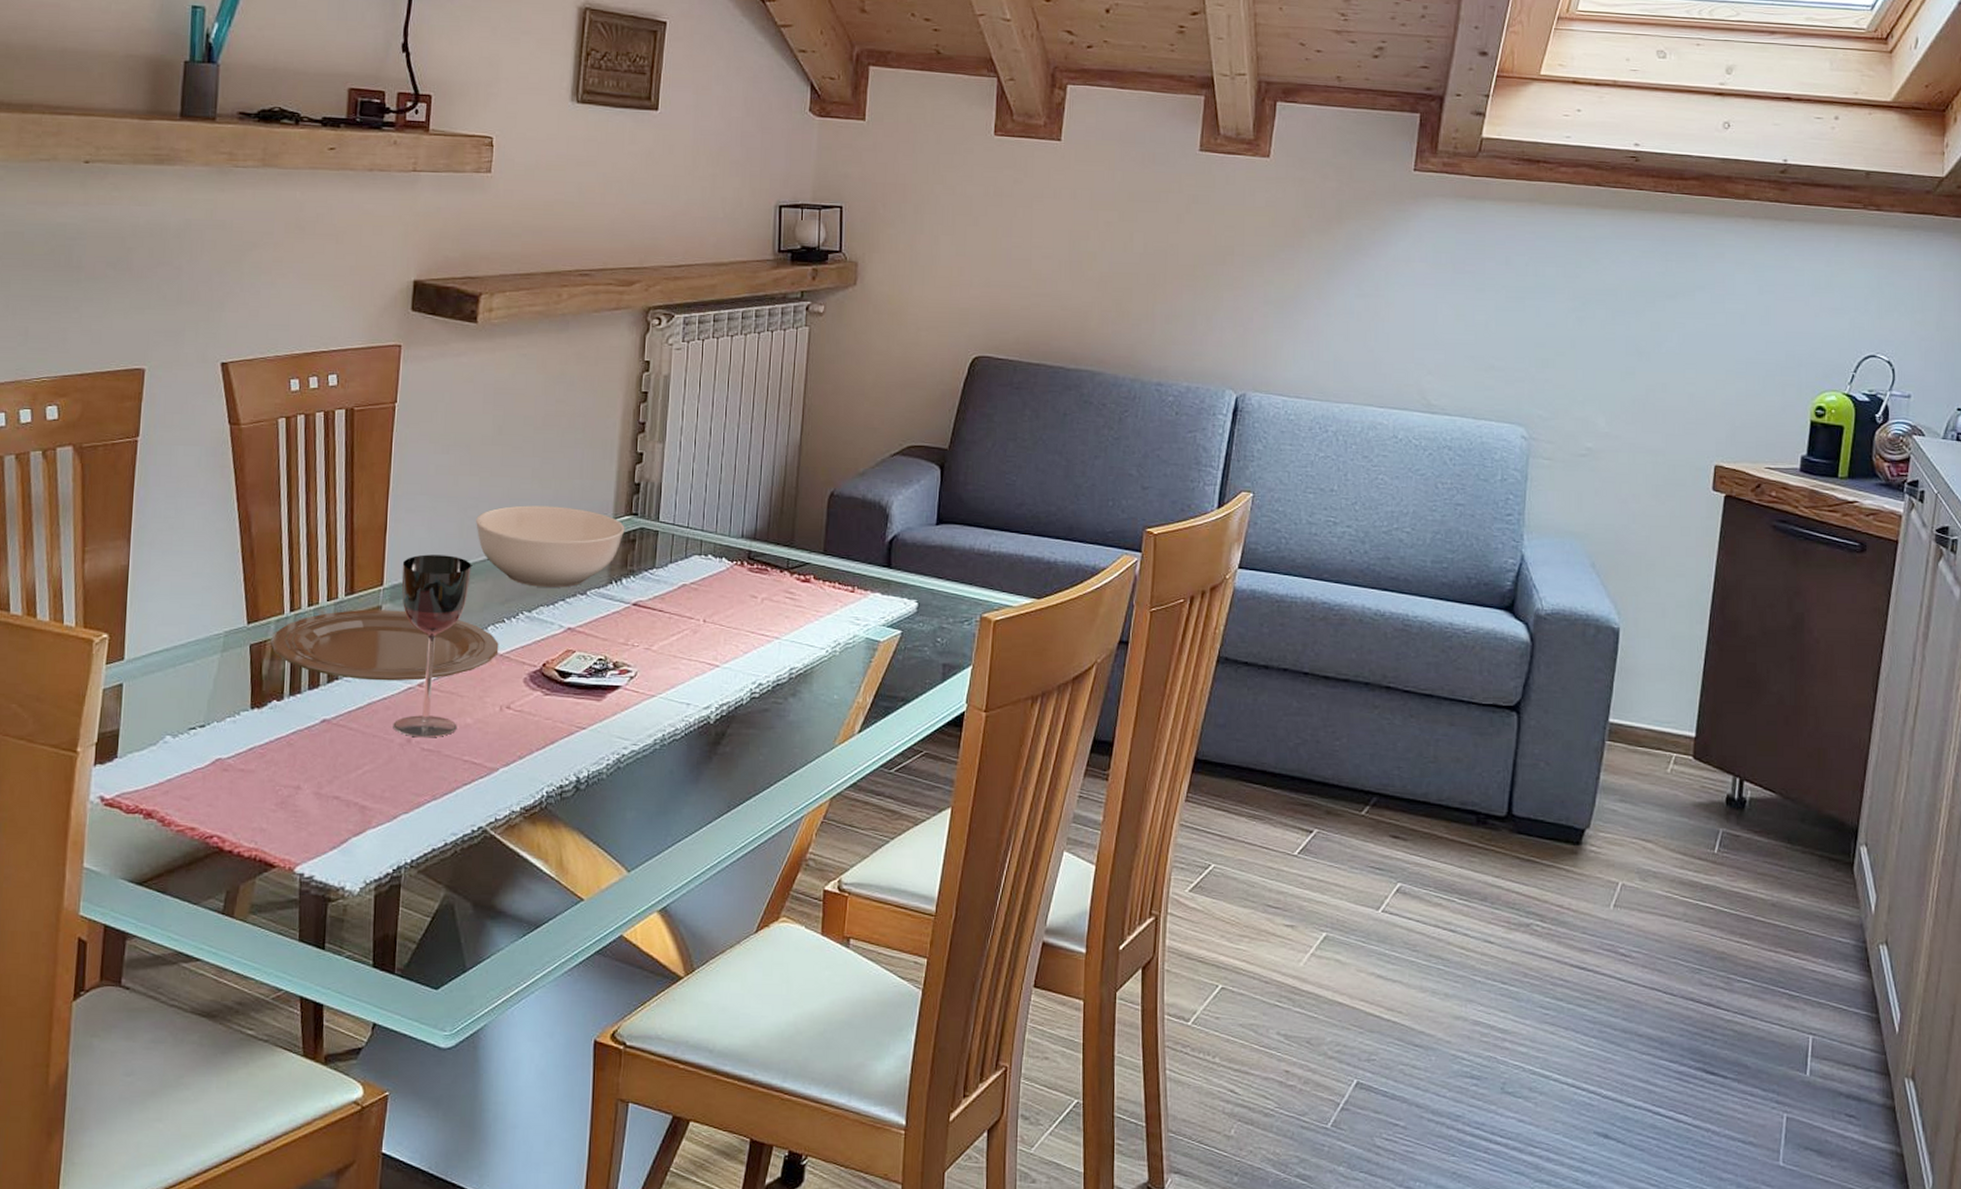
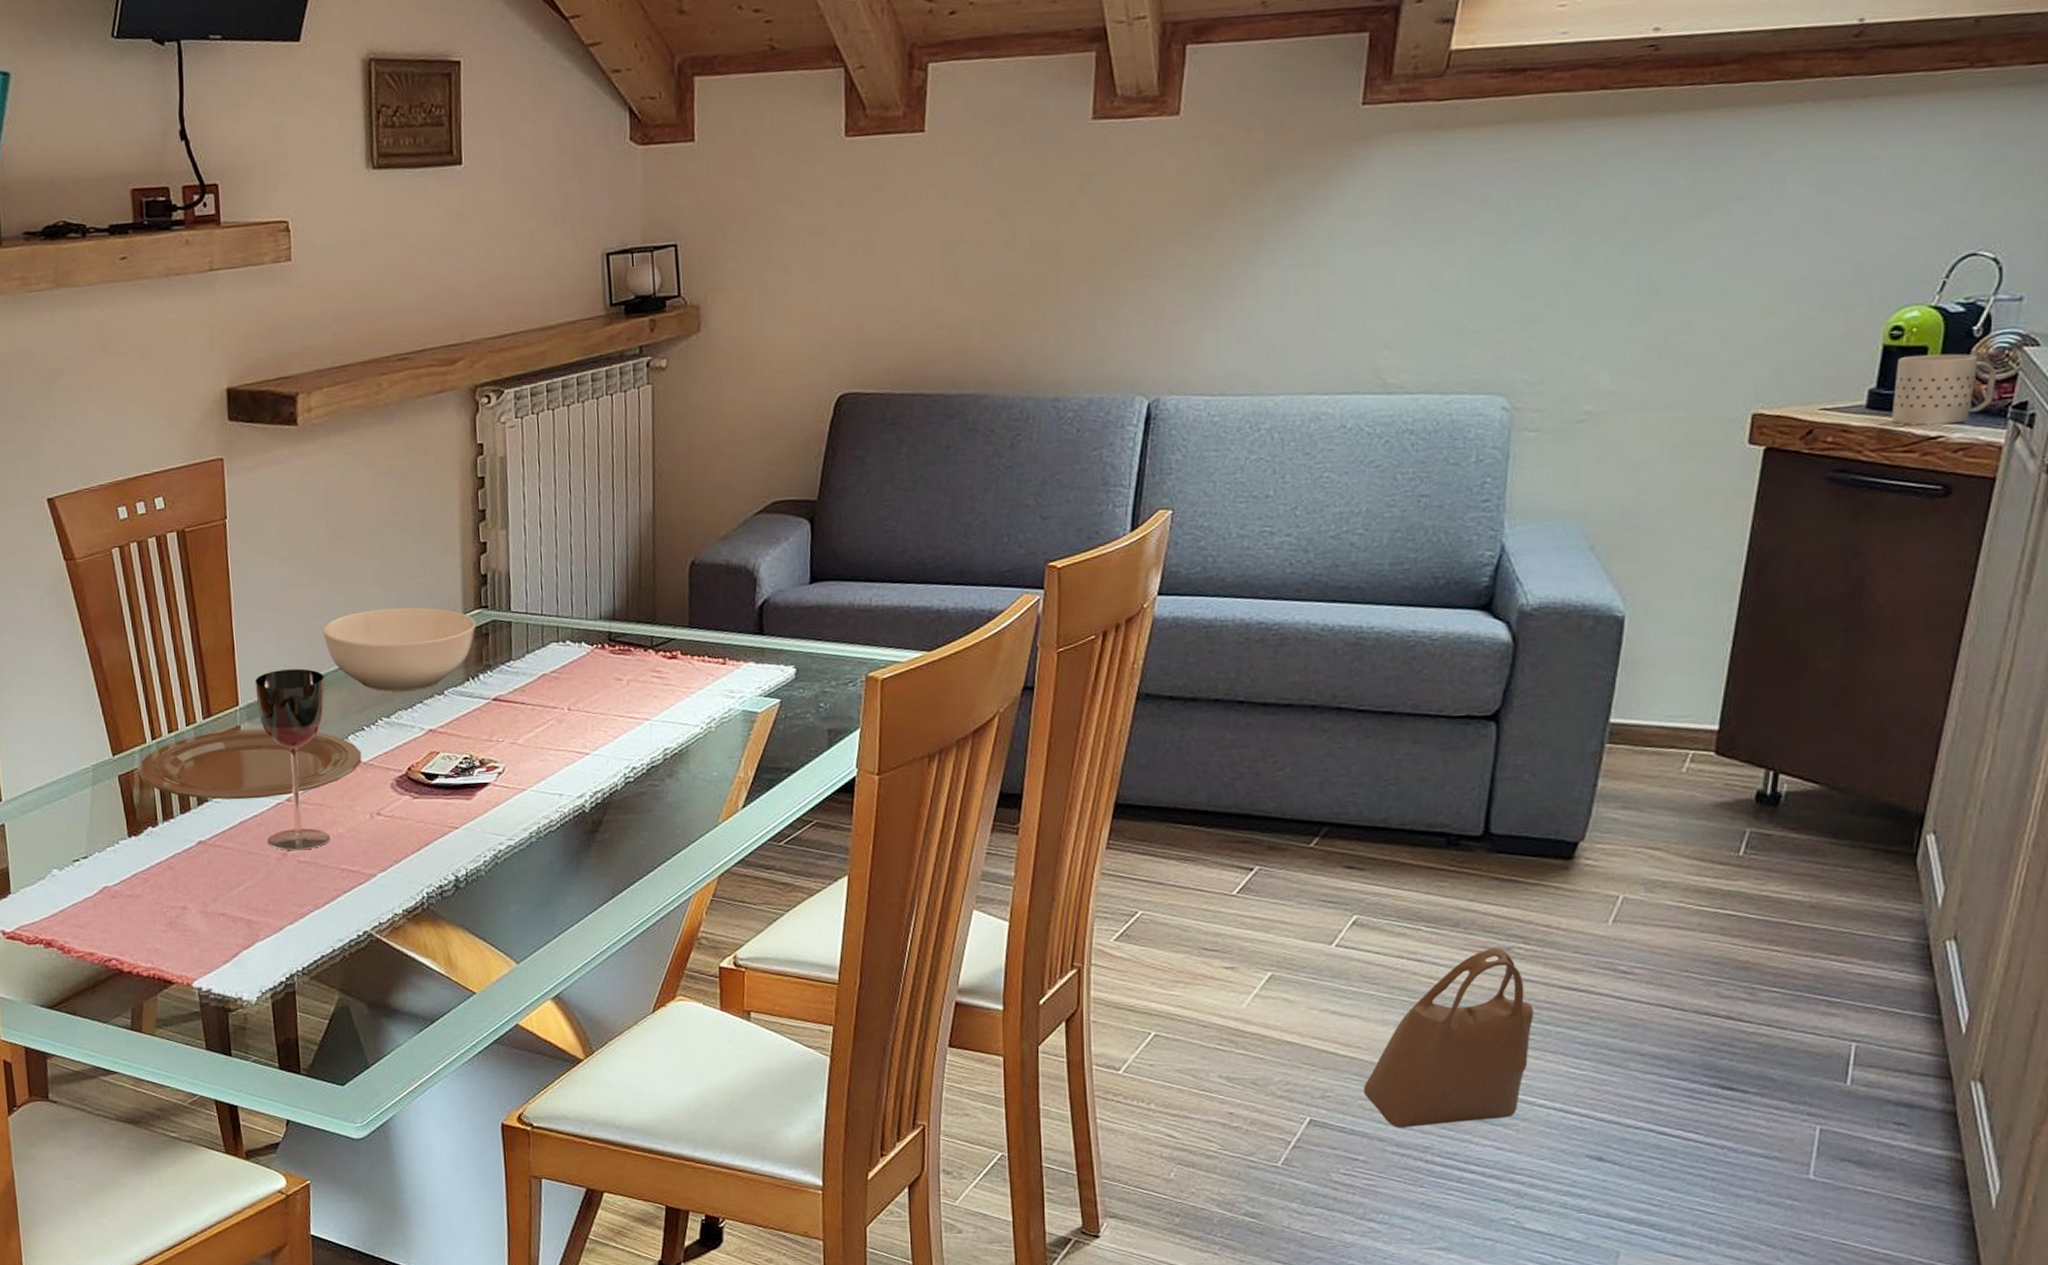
handbag: none [1404,923,1550,1095] -> present [1363,947,1535,1128]
mug: none [1818,433,1894,493] -> present [1890,353,1996,425]

